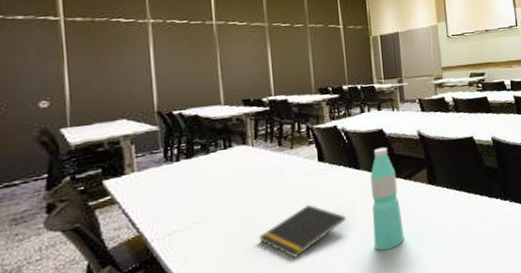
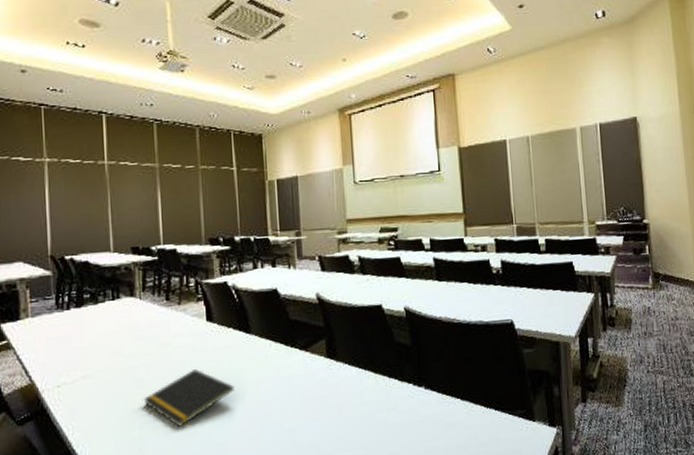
water bottle: present [370,147,404,251] -> none [261,310,298,431]

